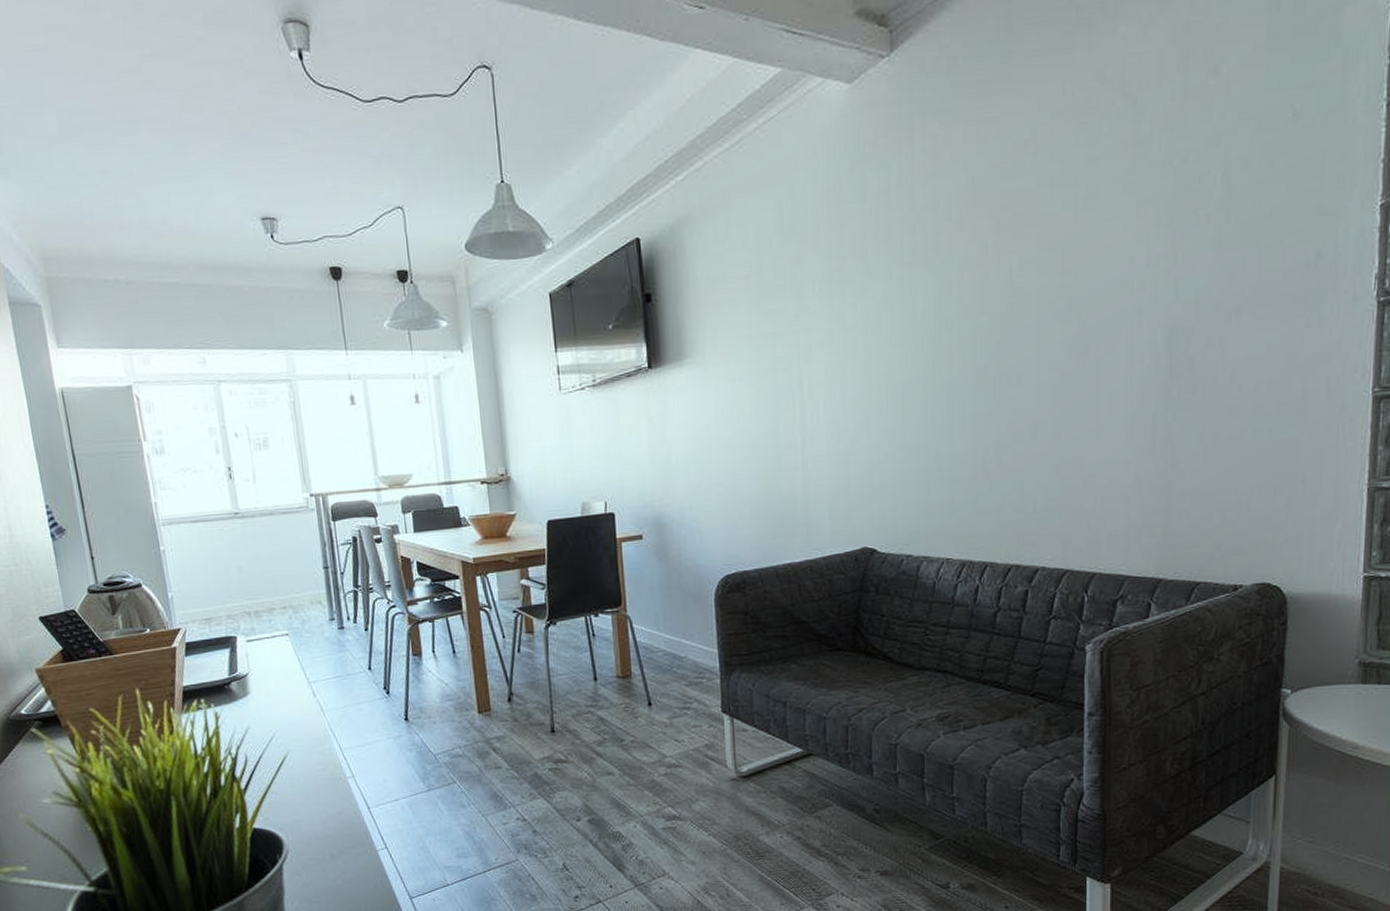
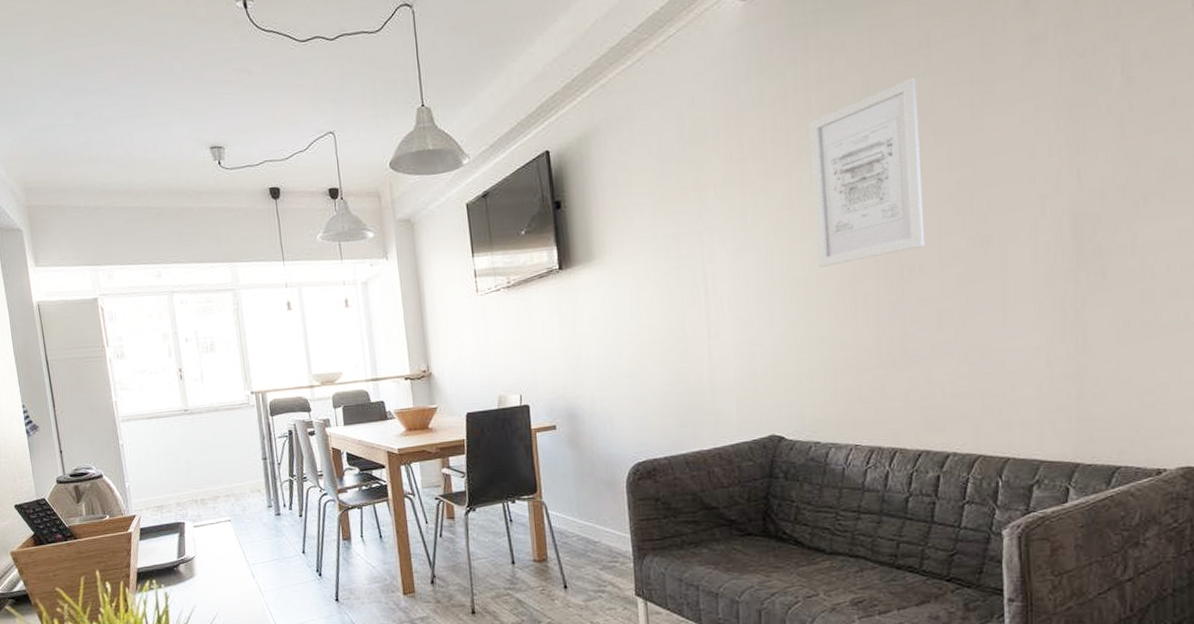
wall art: none [913,176,1023,374] -> present [810,77,925,267]

